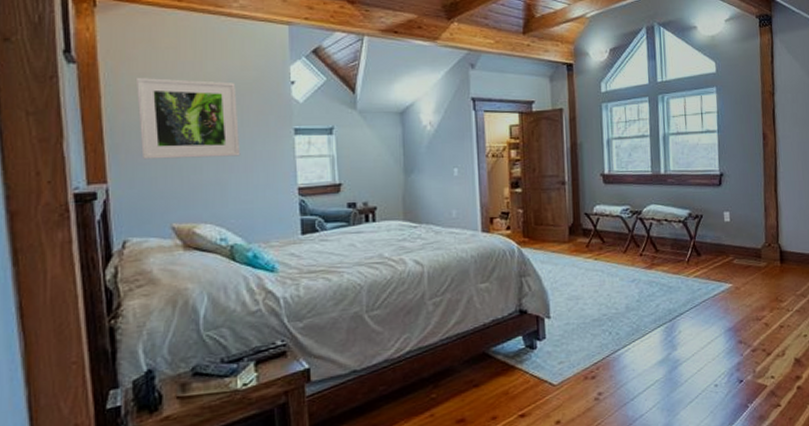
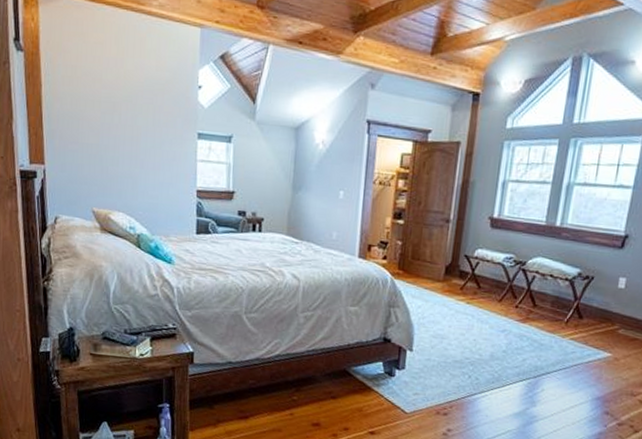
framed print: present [135,77,241,160] -> none [69,69,151,154]

